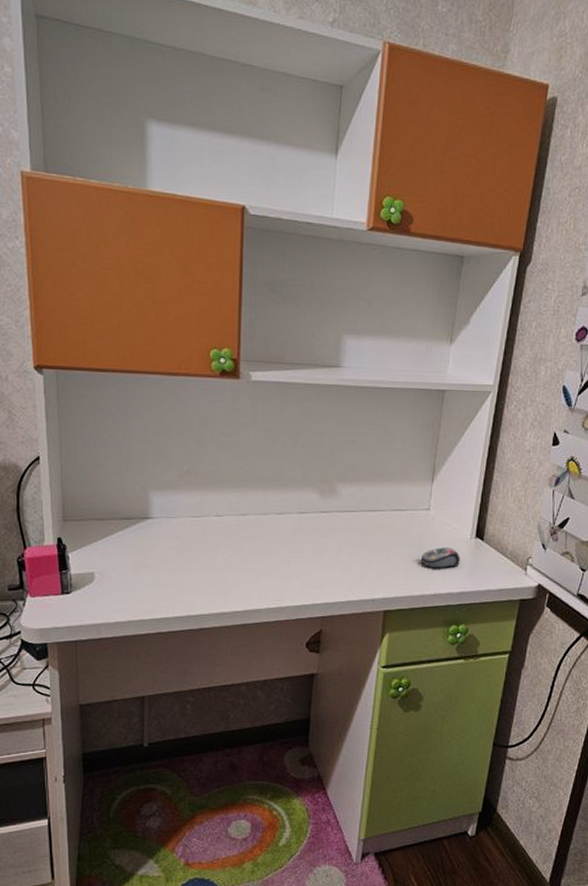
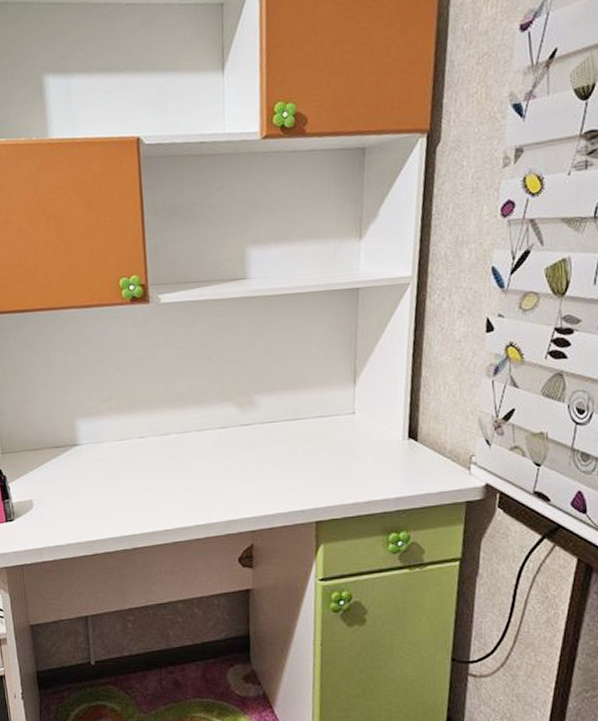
computer mouse: present [421,547,460,569] -> none [350,451,394,475]

